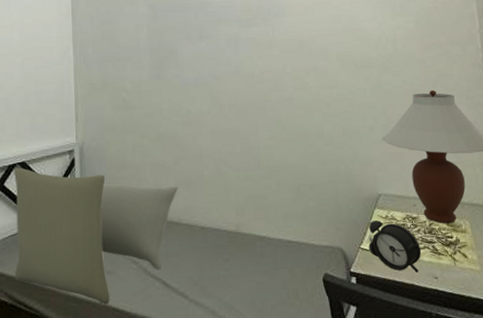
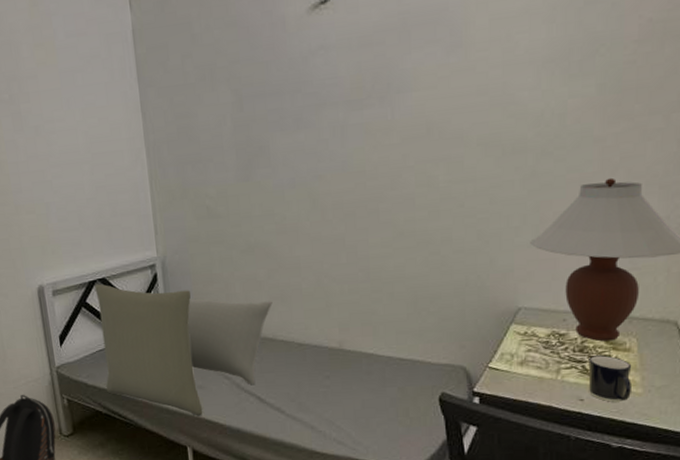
alarm clock: present [369,220,422,272] -> none [499,336,567,394]
mug: none [436,236,472,279] -> present [588,355,632,402]

